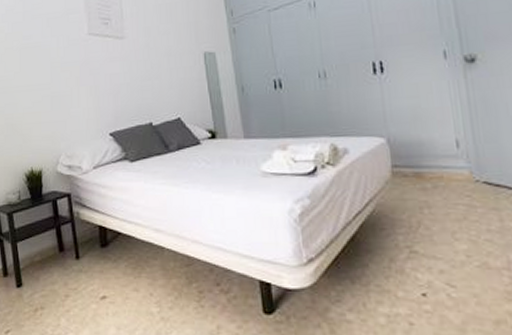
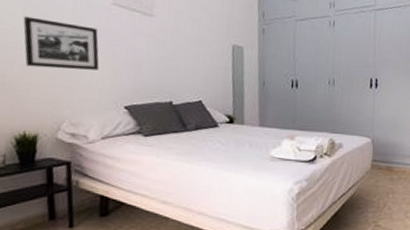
picture frame: none [20,60,84,107] -> present [23,16,100,70]

